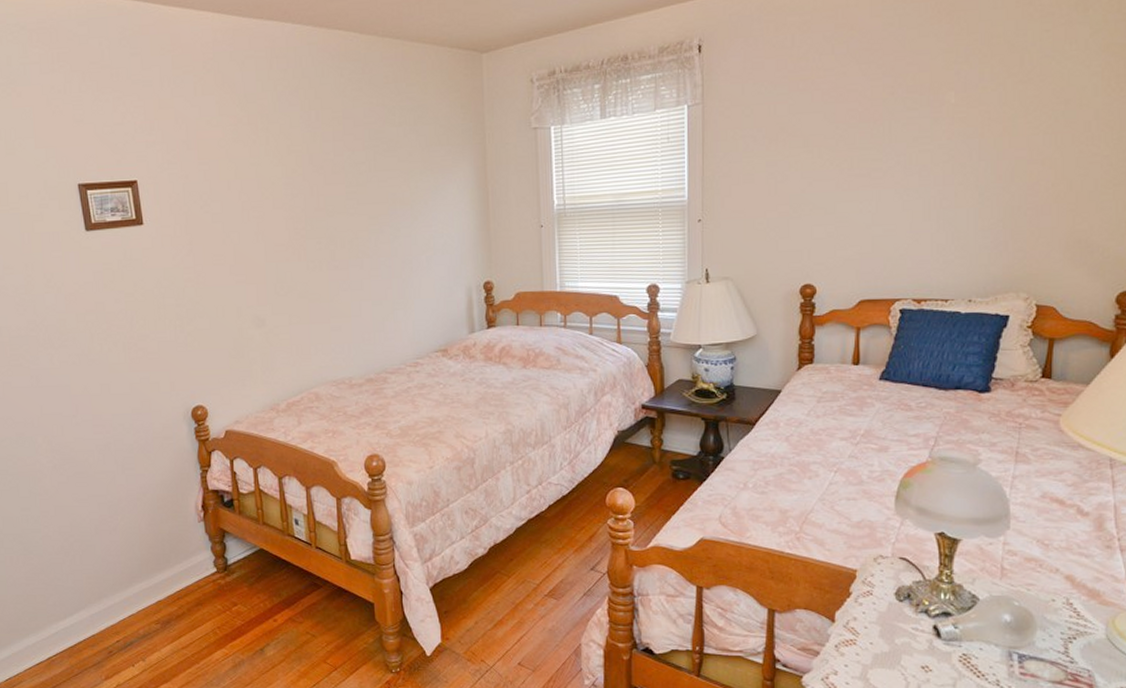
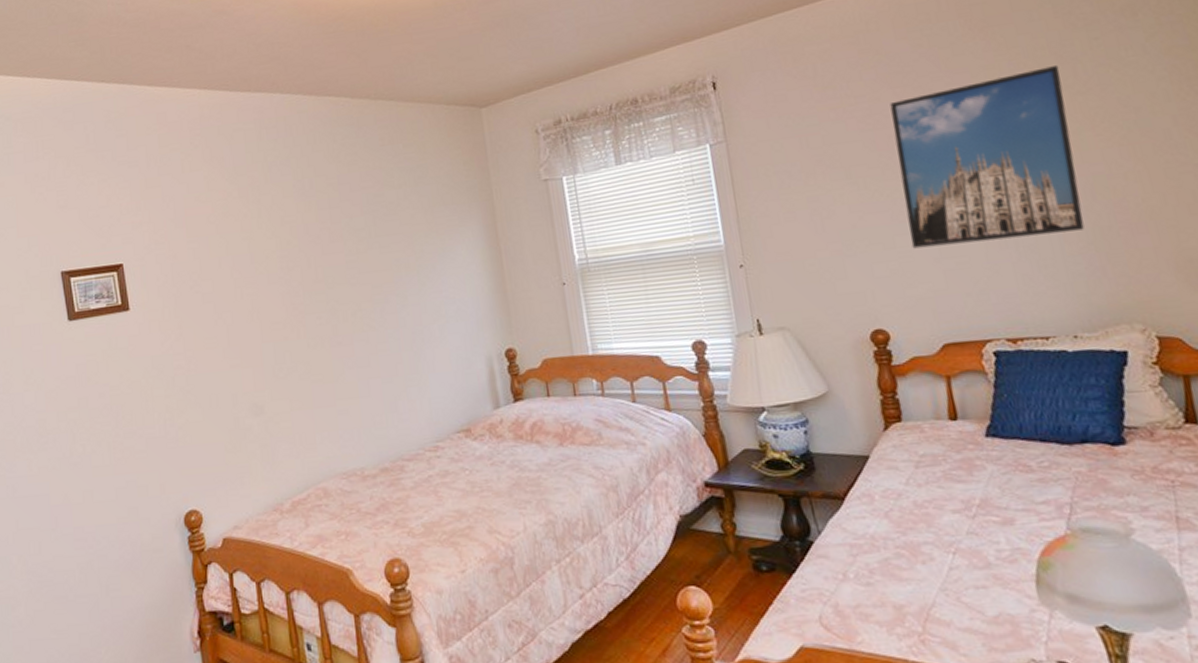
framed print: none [849,54,1009,215] -> present [890,65,1085,249]

